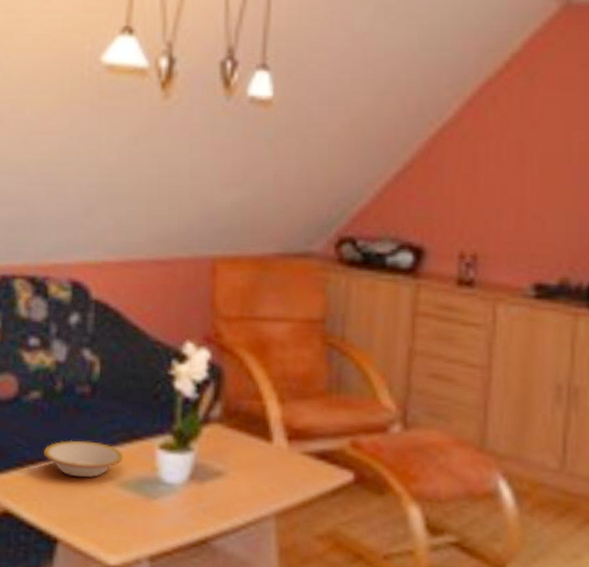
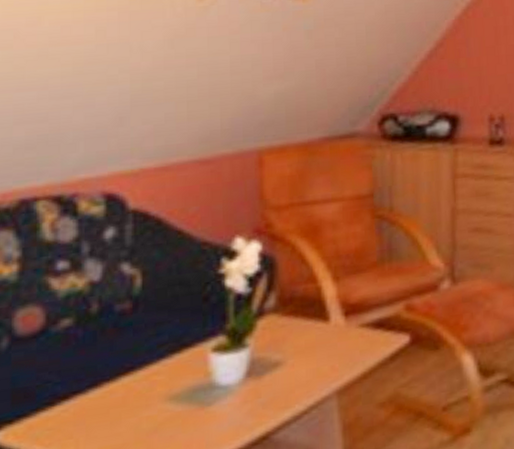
bowl: present [44,440,124,478] -> none [79,359,173,404]

